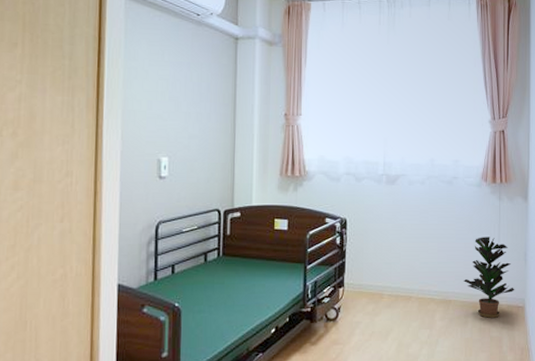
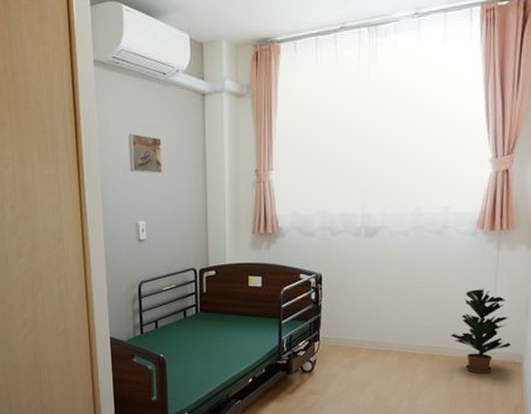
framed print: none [155,68,191,111] -> present [128,133,162,174]

